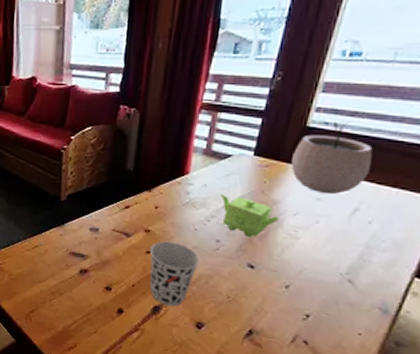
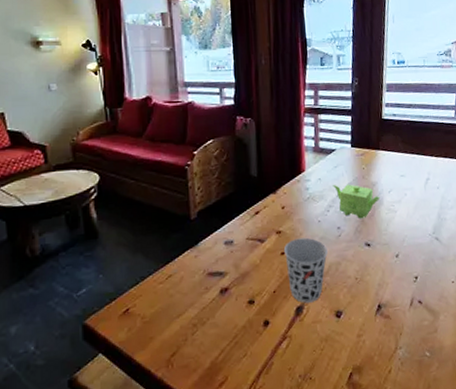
plant pot: present [291,121,373,194] -> none [378,112,429,170]

